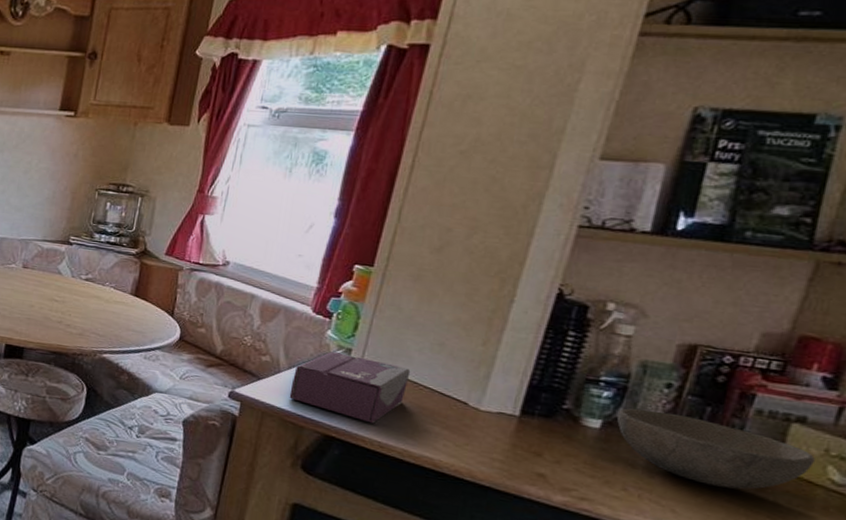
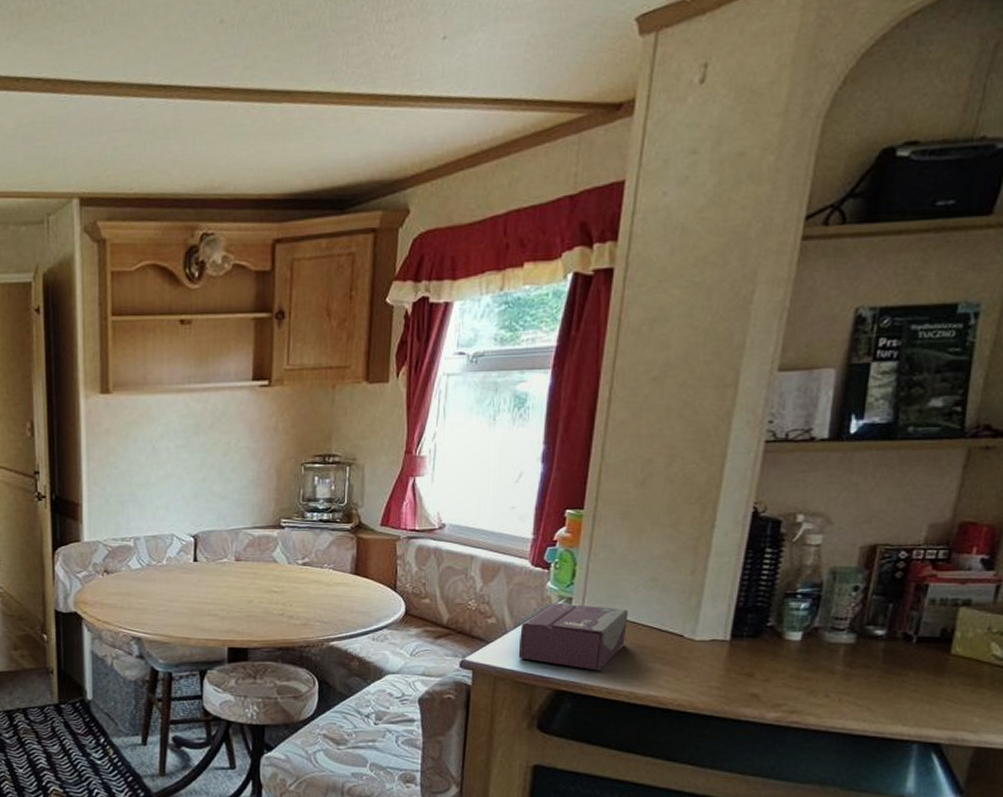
bowl: present [617,408,815,490] -> none [815,615,980,679]

